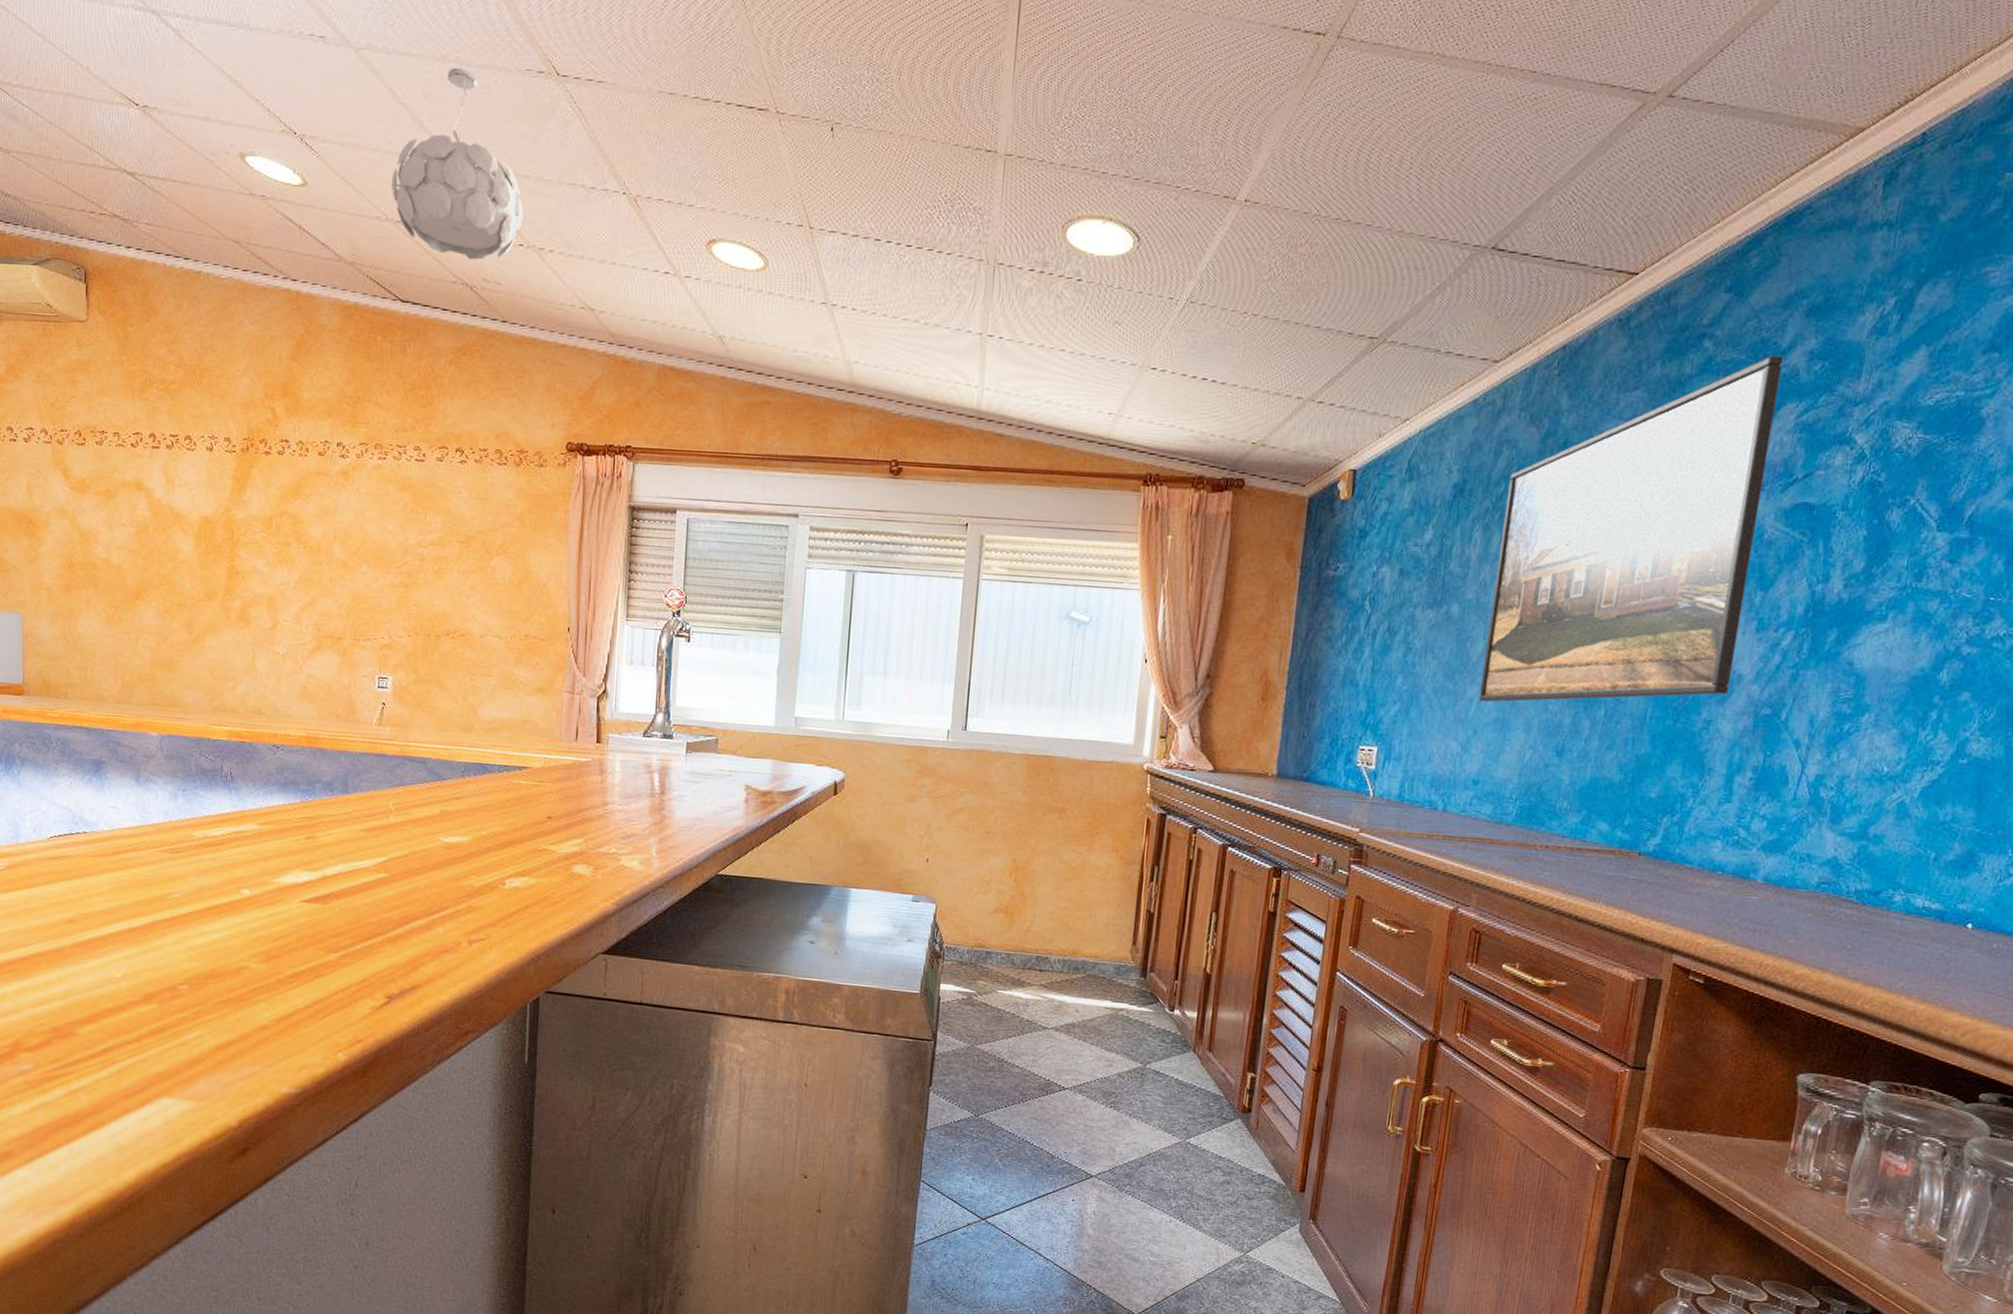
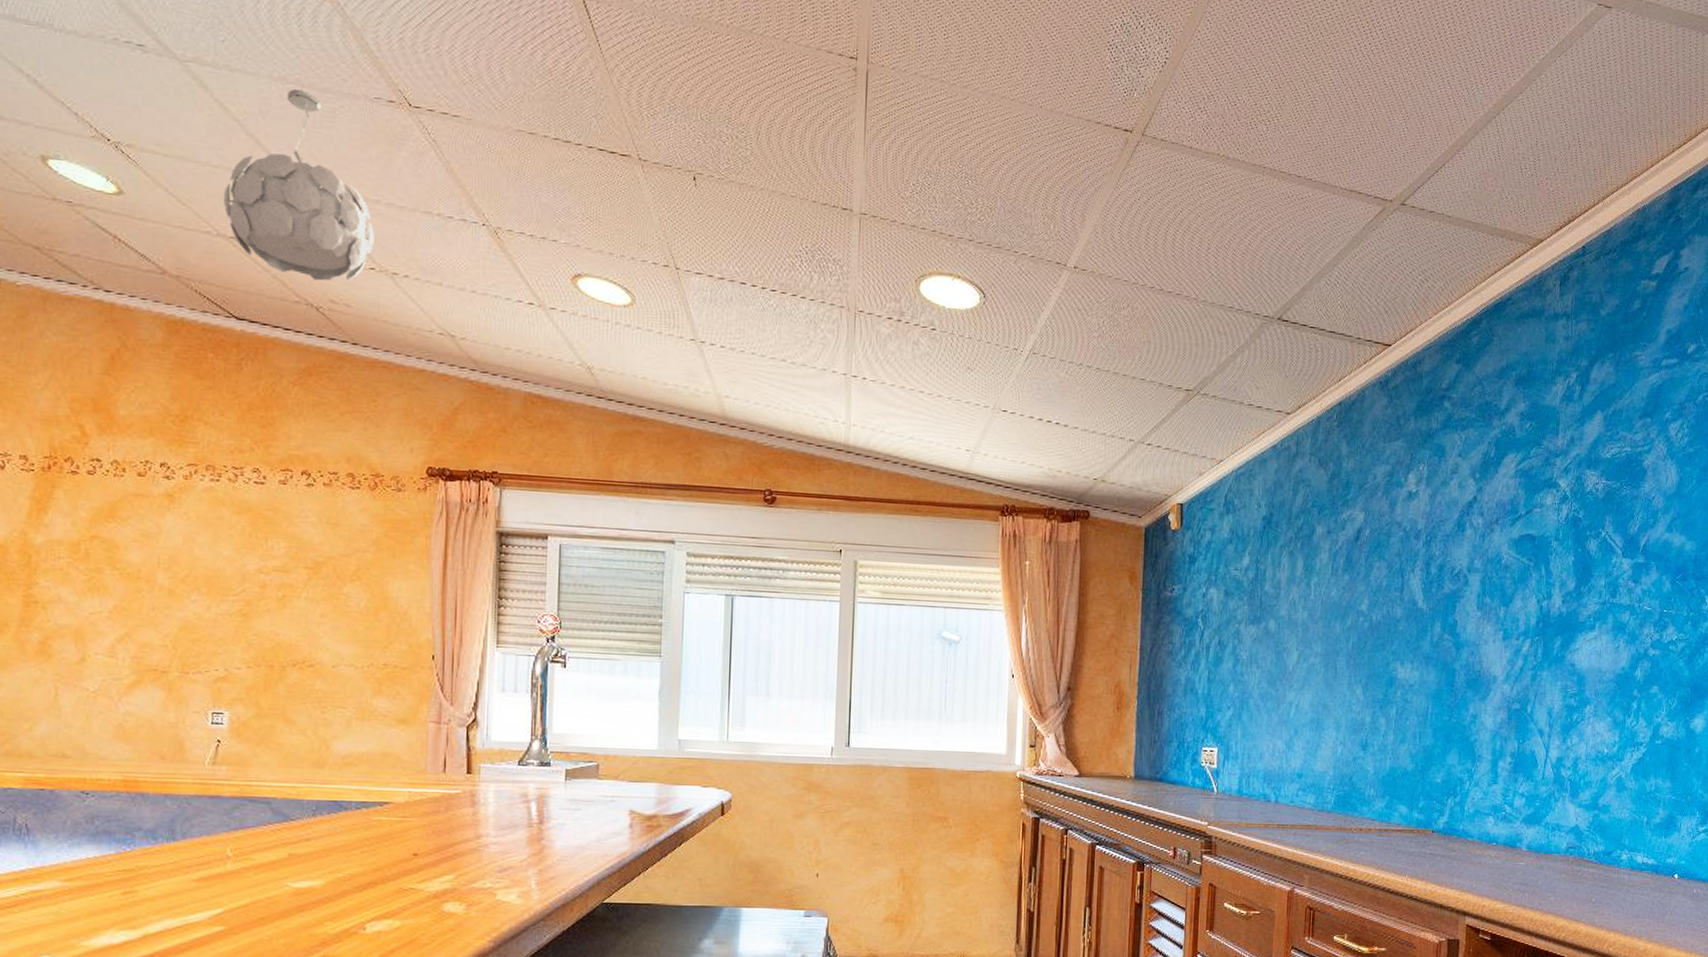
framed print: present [1478,355,1784,703] -> none [1296,415,1503,705]

